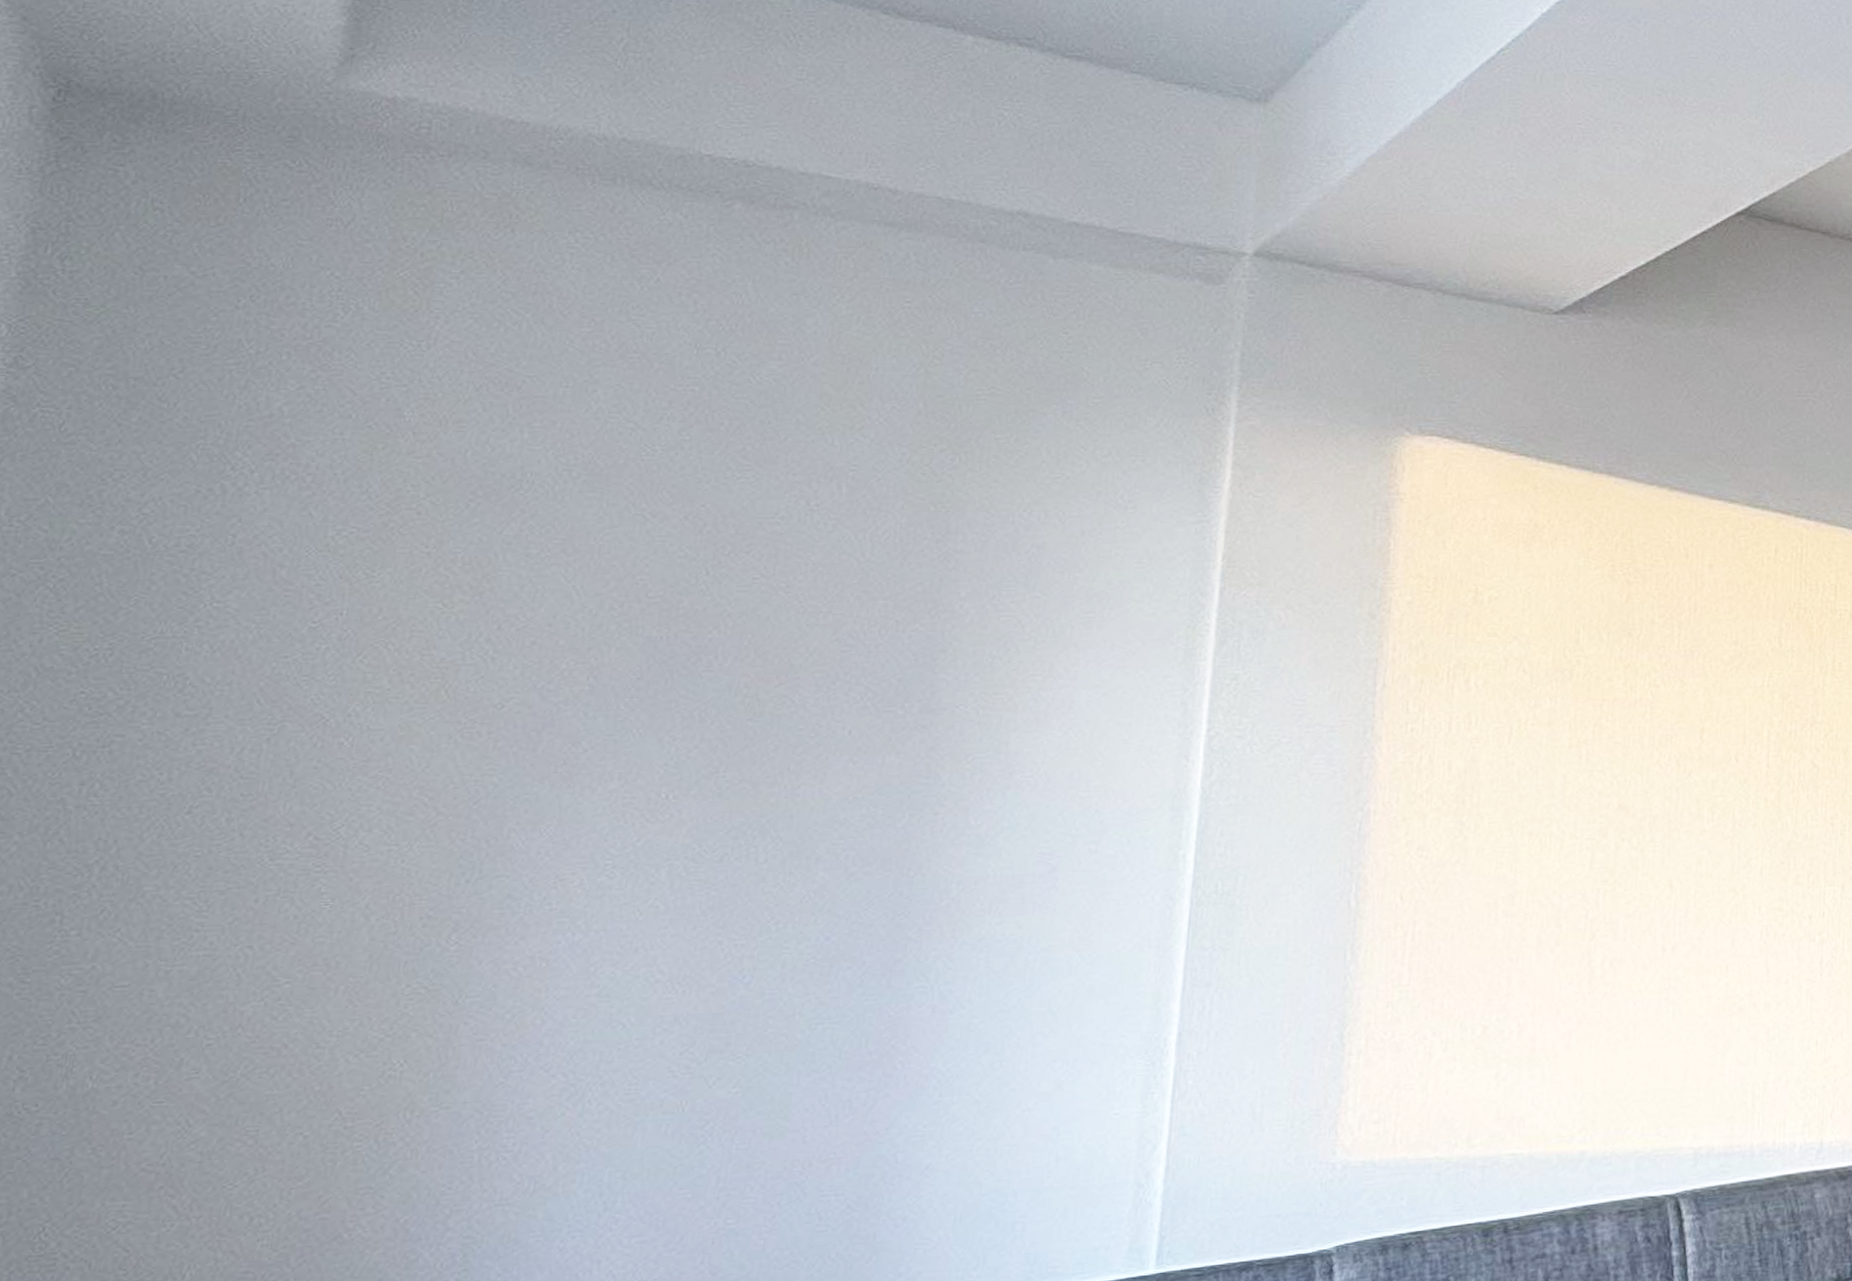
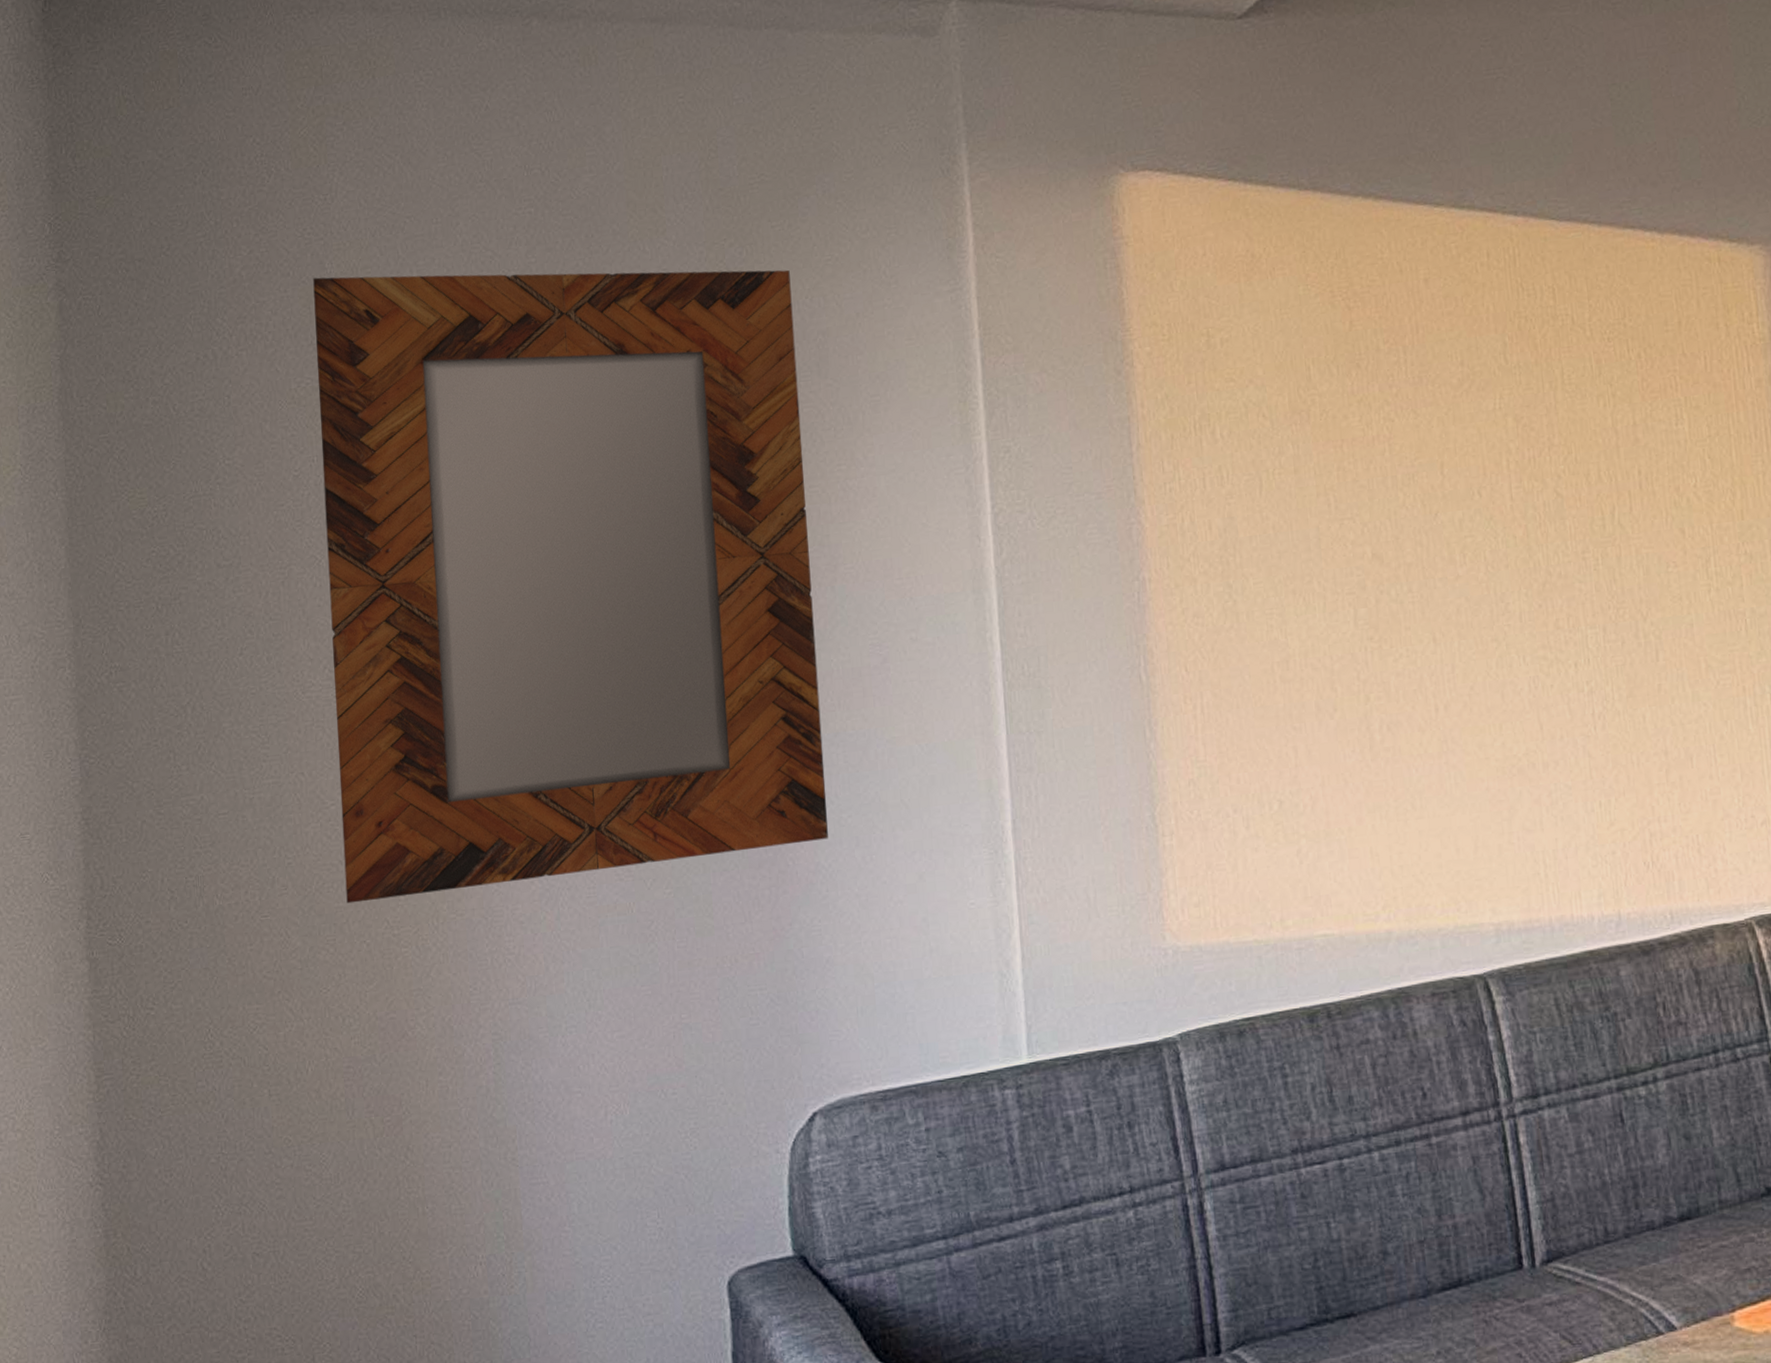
home mirror: none [284,424,1009,1092] -> present [313,269,828,904]

